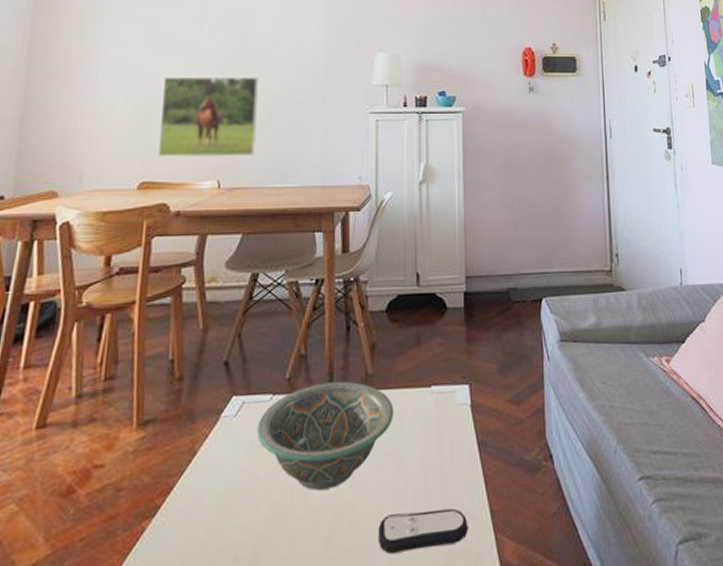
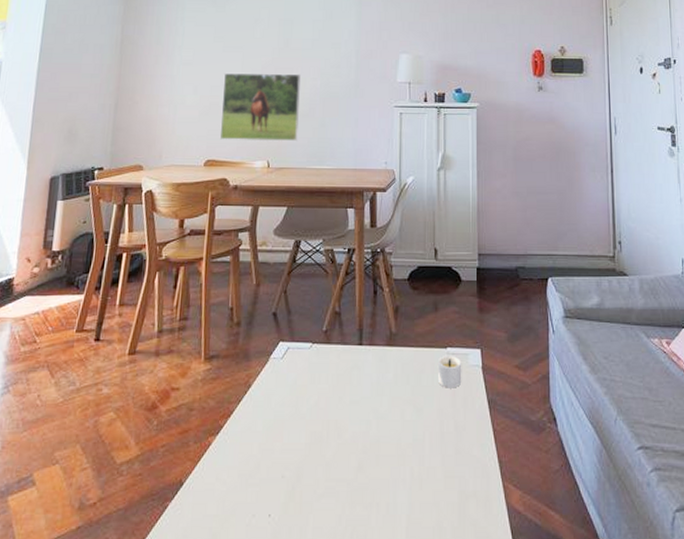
decorative bowl: present [257,381,393,490] -> none [299,337,414,427]
remote control: present [378,508,468,555] -> none [400,455,479,489]
candle: none [422,395,448,433] -> present [438,356,462,388]

